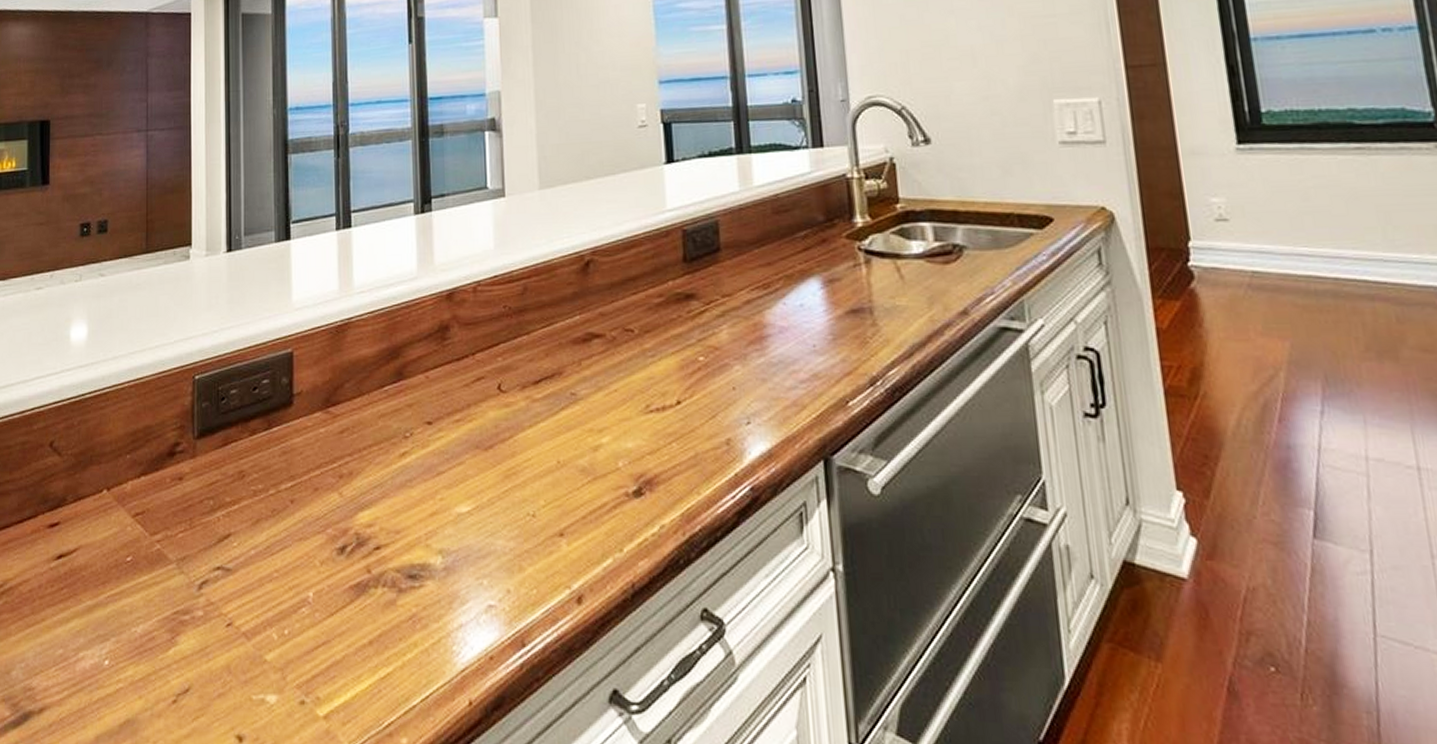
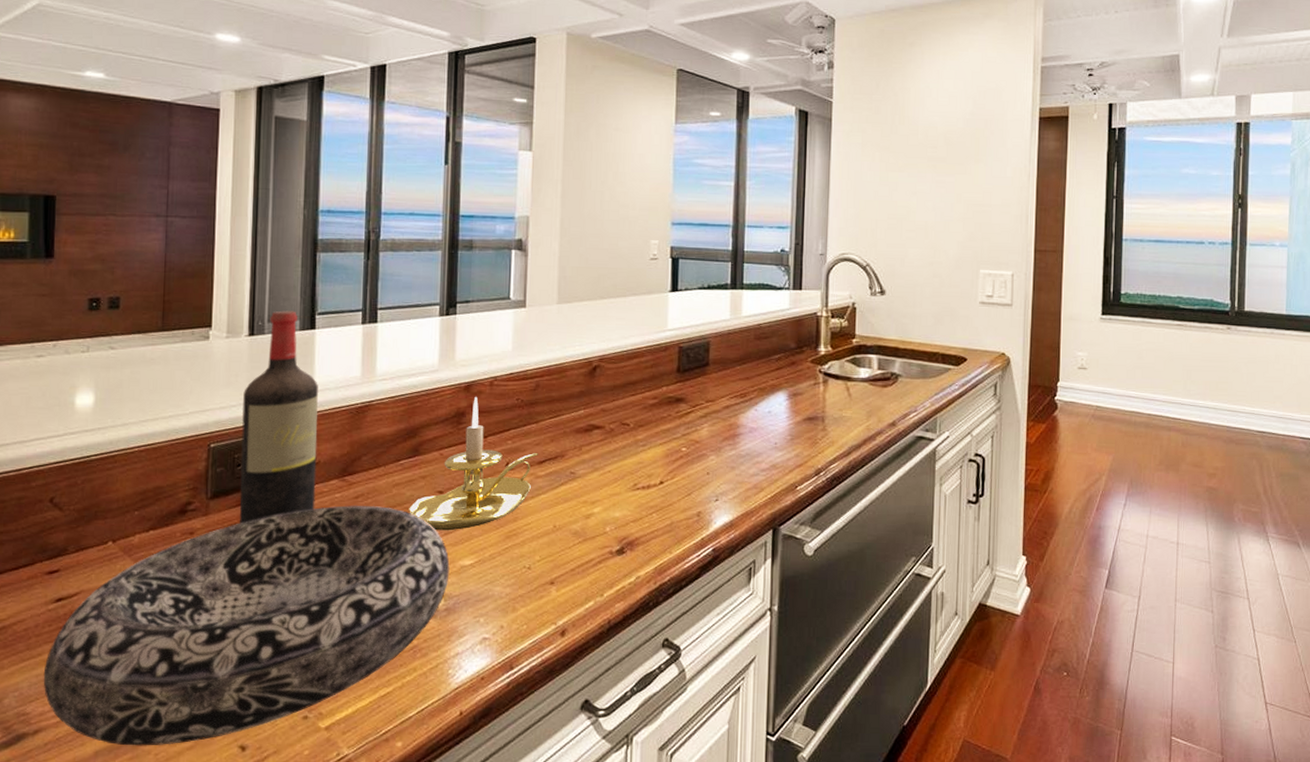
decorative bowl: none [47,442,446,732] -> present [43,505,450,746]
wine bottle: none [224,221,300,467] -> present [239,310,318,524]
candle holder: none [397,305,533,470] -> present [409,396,538,531]

